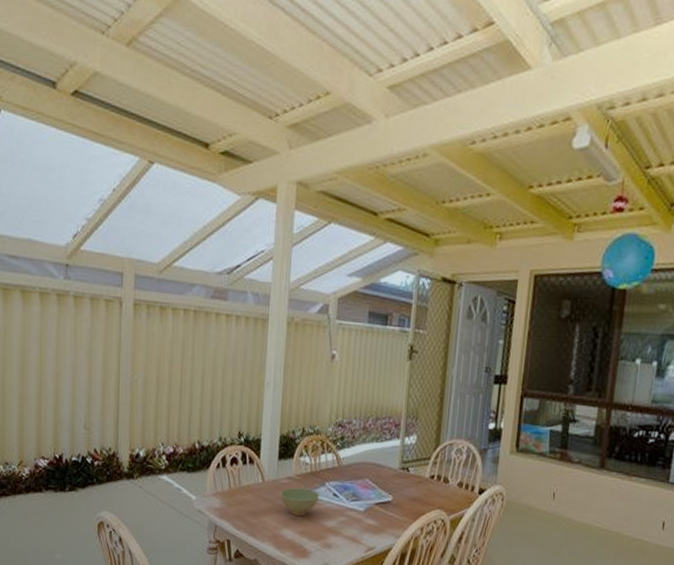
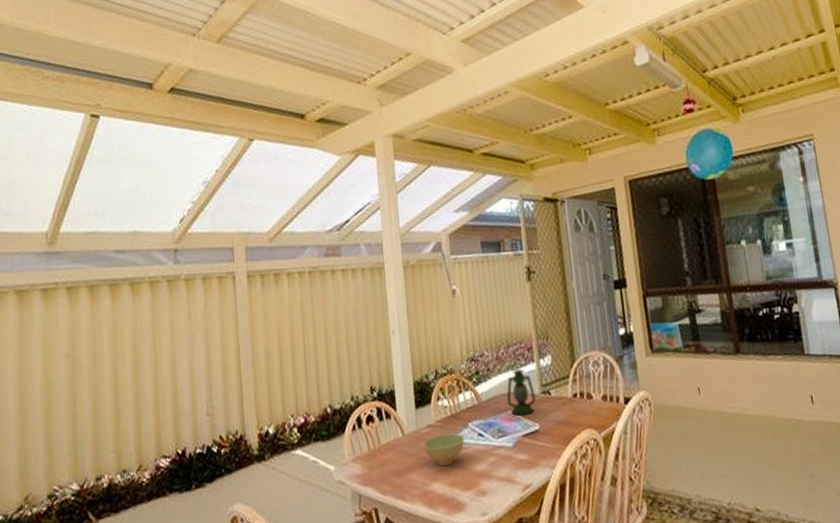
lantern: none [366,442,394,486] -> present [506,368,536,416]

